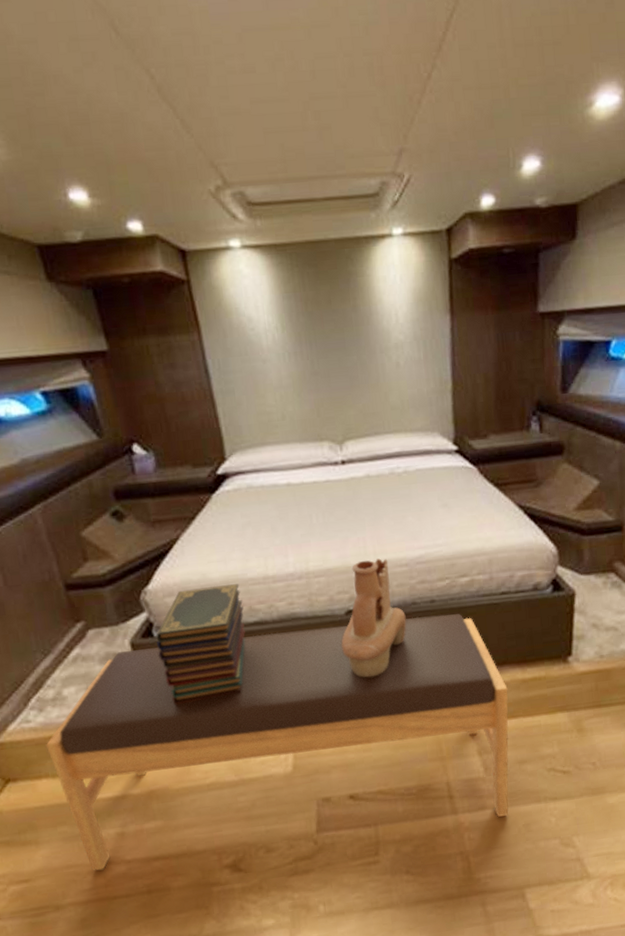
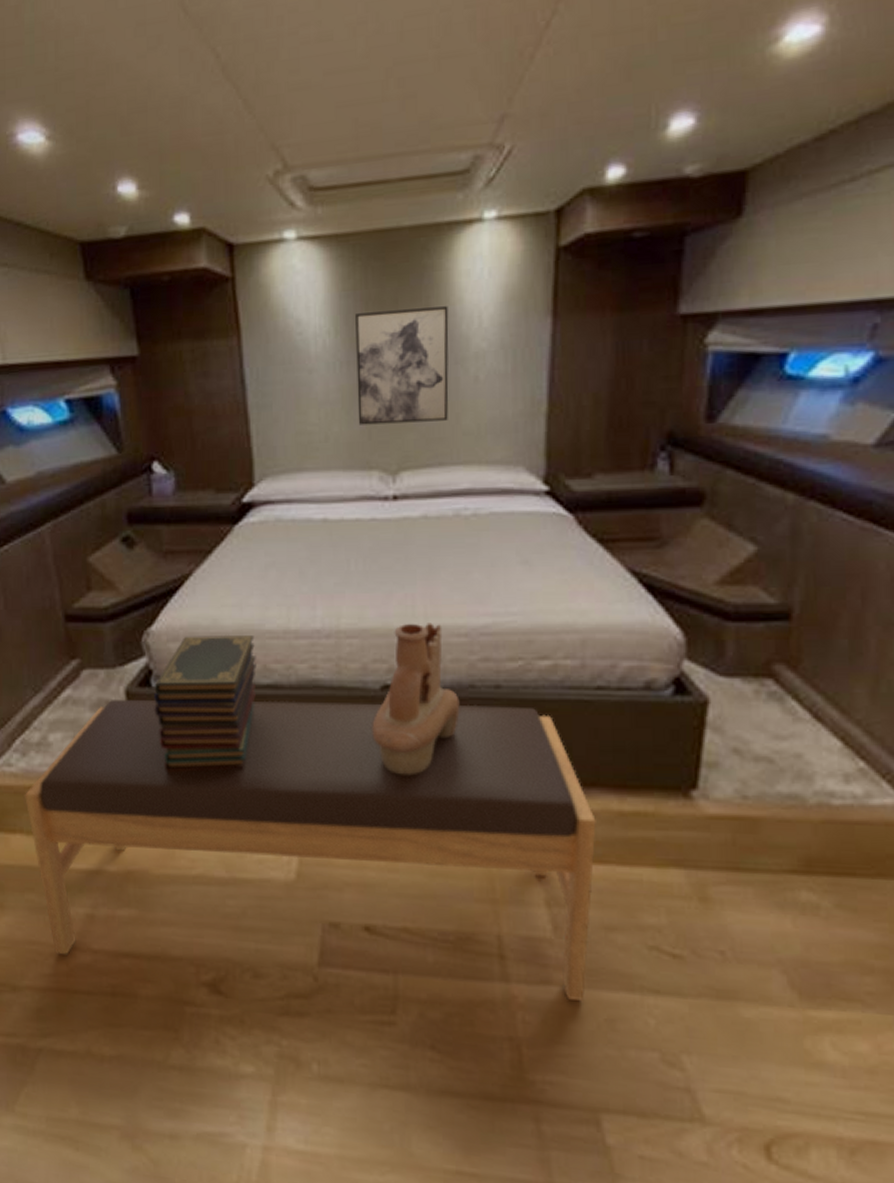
wall art: none [297,306,379,405] -> present [356,306,449,425]

